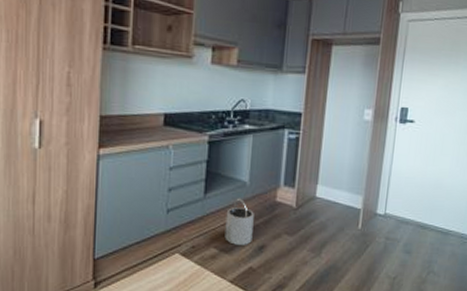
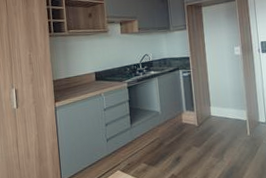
bucket: present [224,198,254,245] -> none [148,124,170,159]

